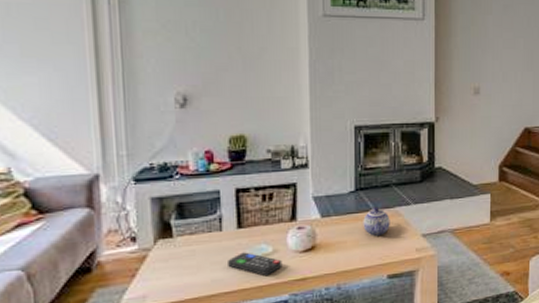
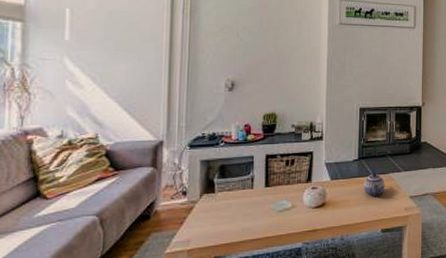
remote control: present [228,252,283,276] -> none [256,206,299,227]

